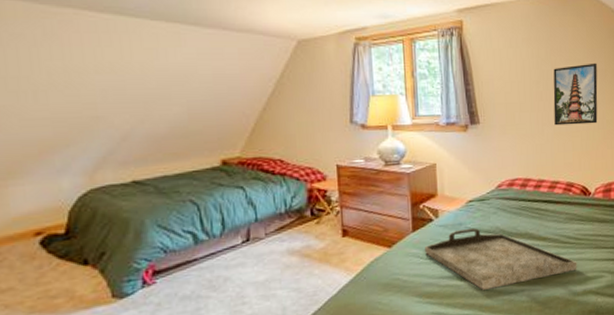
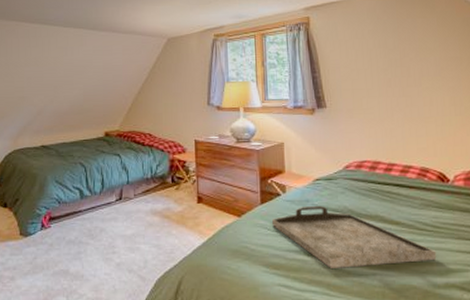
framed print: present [553,63,598,126] -> none [402,51,454,111]

